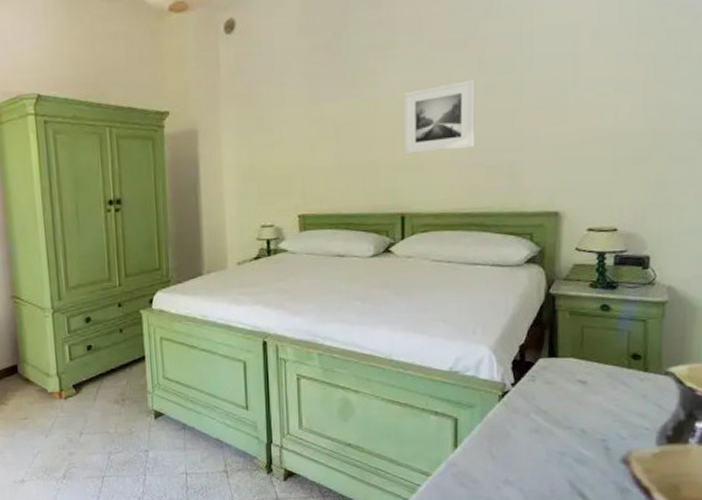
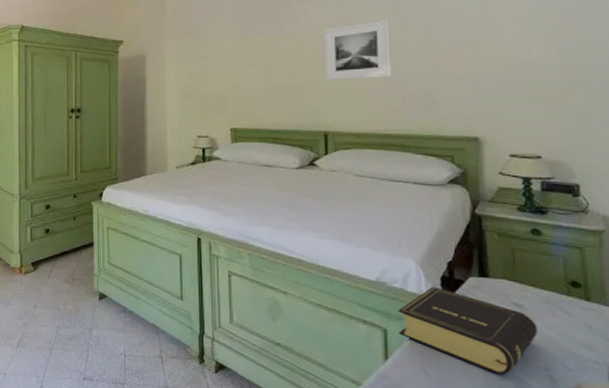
book: none [469,370,598,450] -> present [398,286,538,375]

